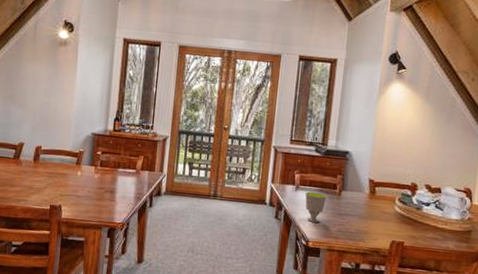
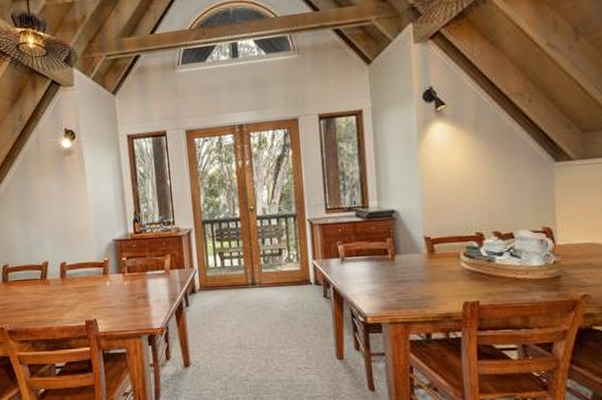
cup: present [305,191,327,223] -> none [354,261,379,295]

